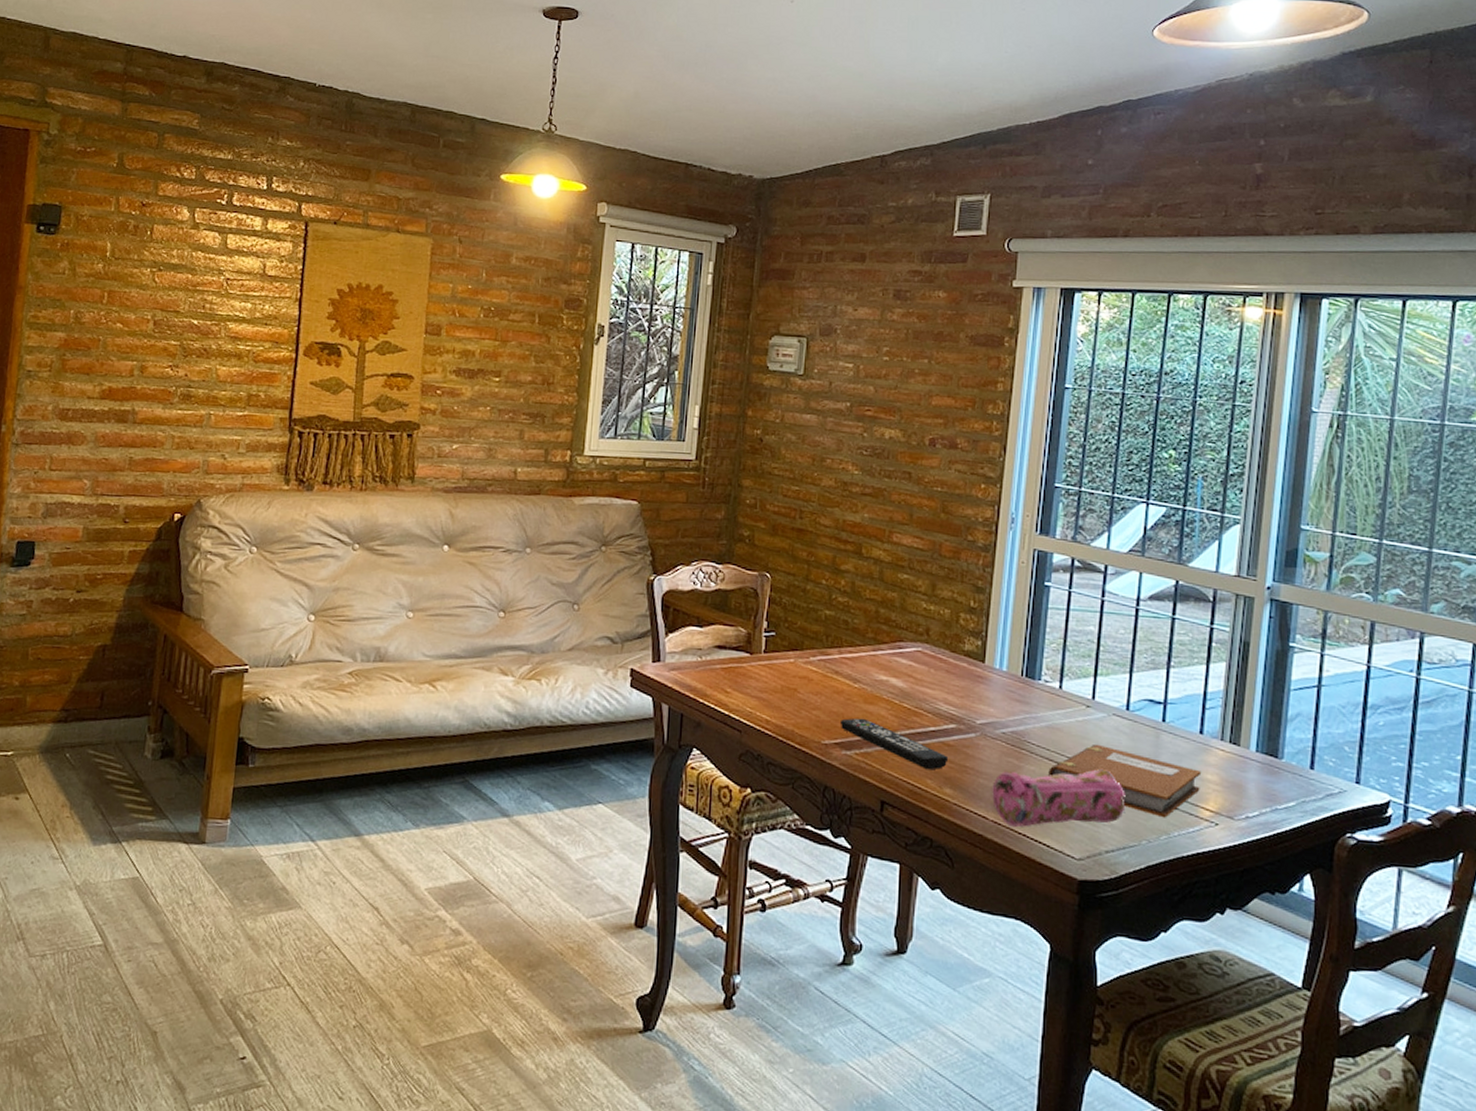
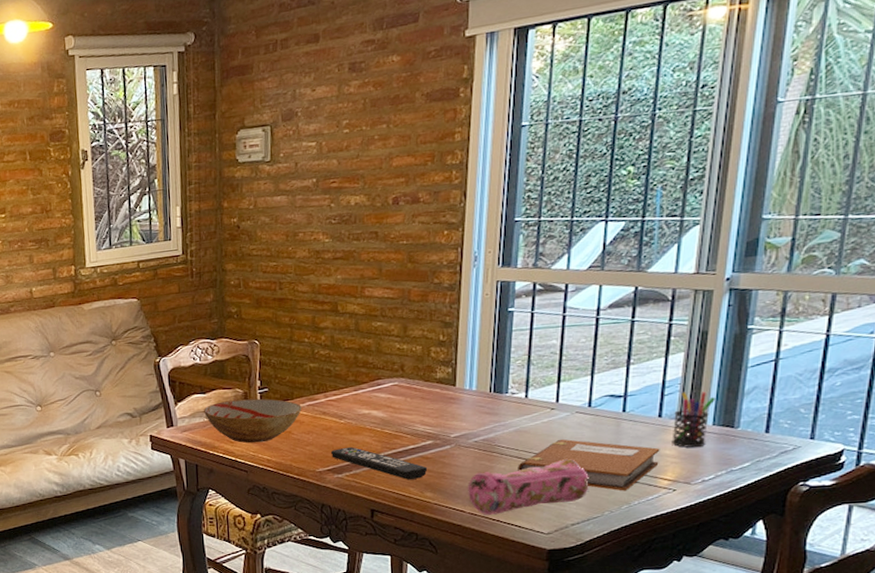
bowl: none [697,640,813,698] -> present [203,398,303,444]
pen holder: none [1214,708,1259,777] -> present [672,391,716,448]

